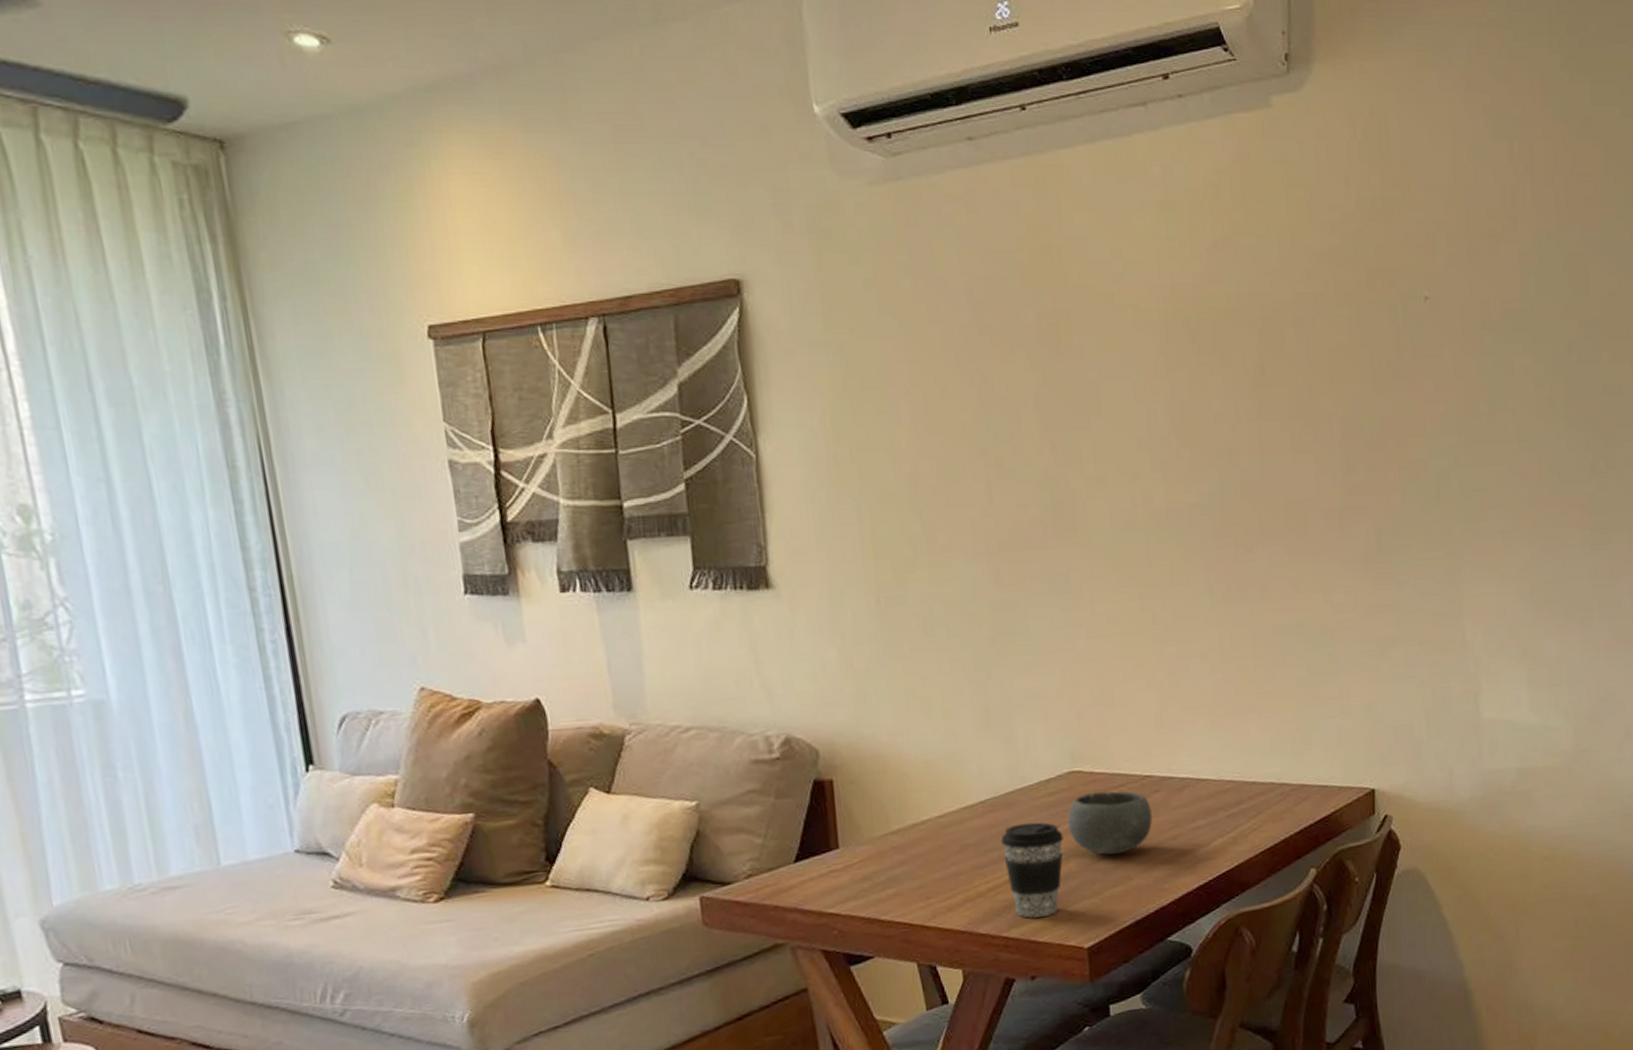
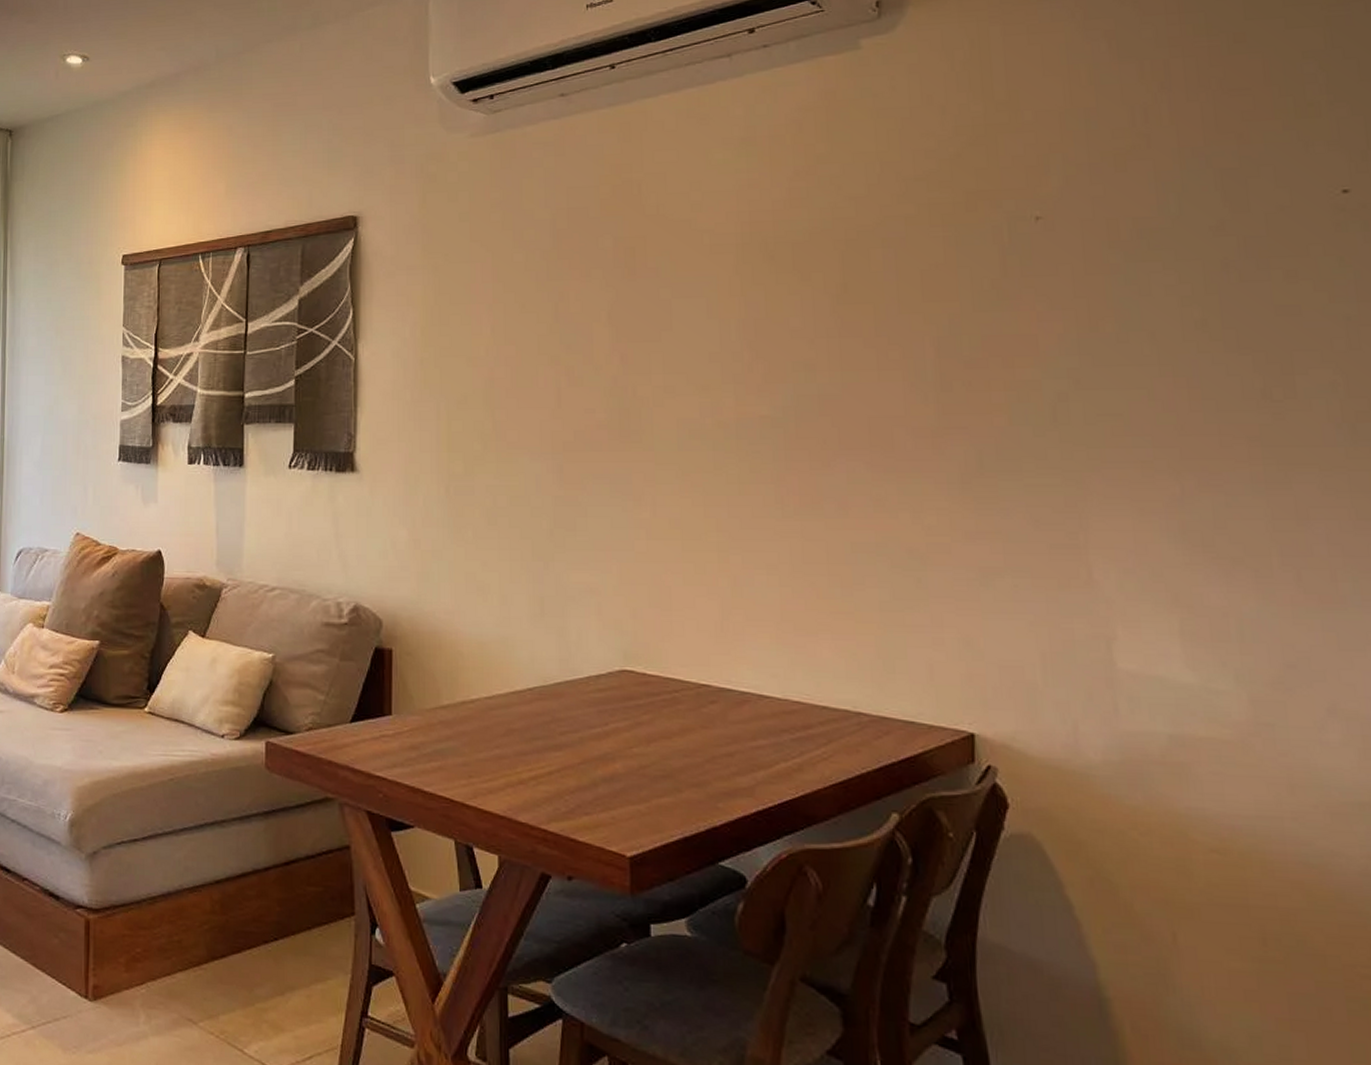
coffee cup: present [1001,822,1063,918] -> none [546,716,610,816]
bowl: present [1067,791,1152,855] -> none [616,694,707,762]

